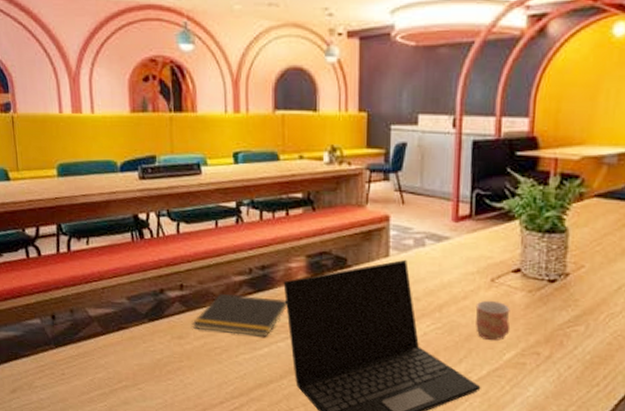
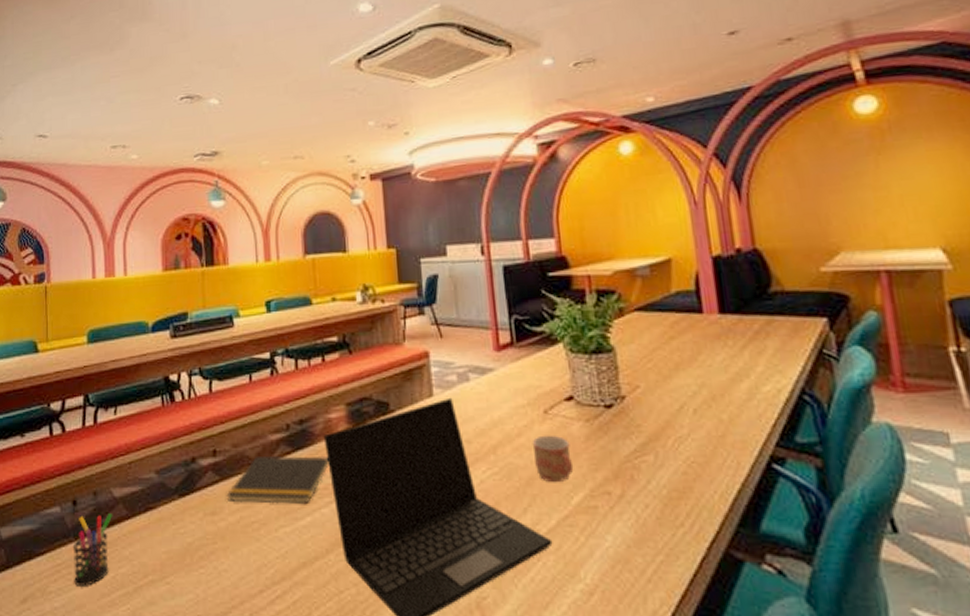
pen holder: none [53,328,88,385] -> present [72,514,112,586]

